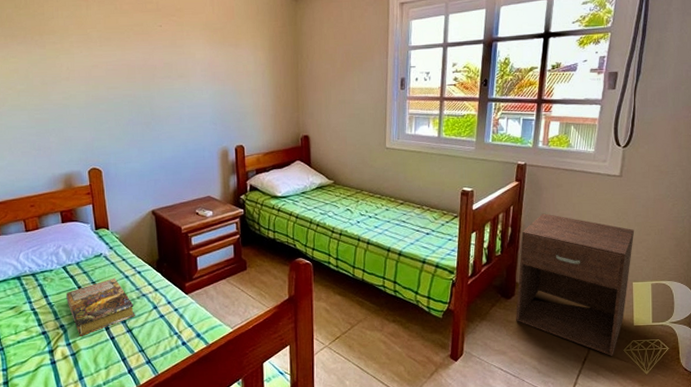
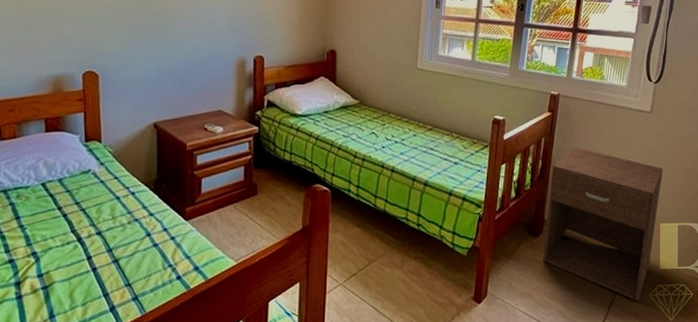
book: present [66,278,135,336] -> none [42,198,124,266]

